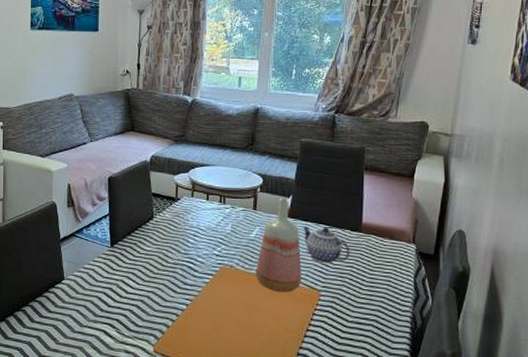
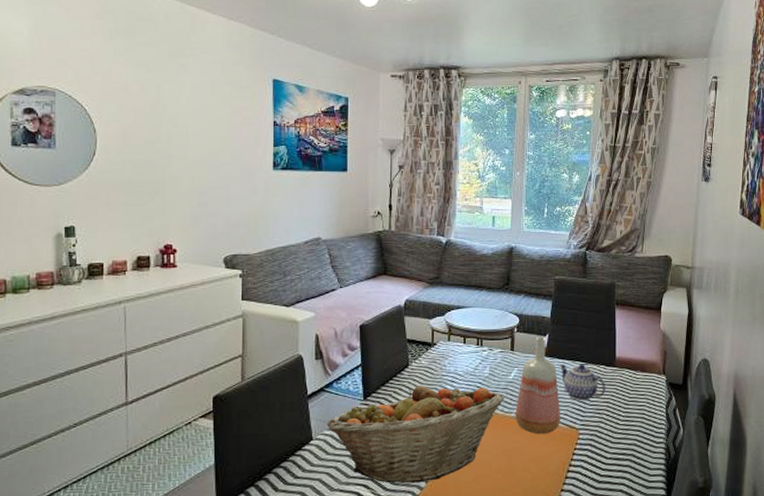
fruit basket: none [77,237,245,327] -> present [327,386,504,484]

